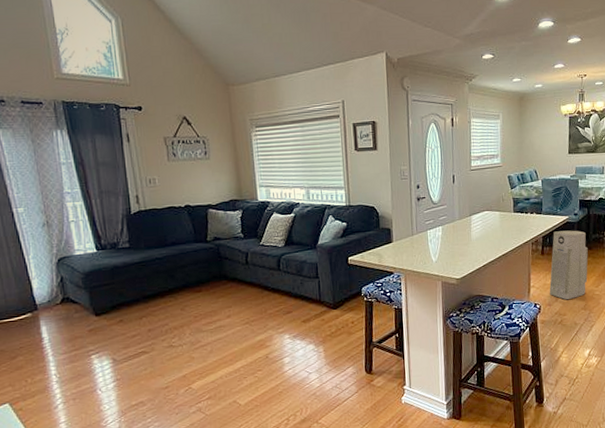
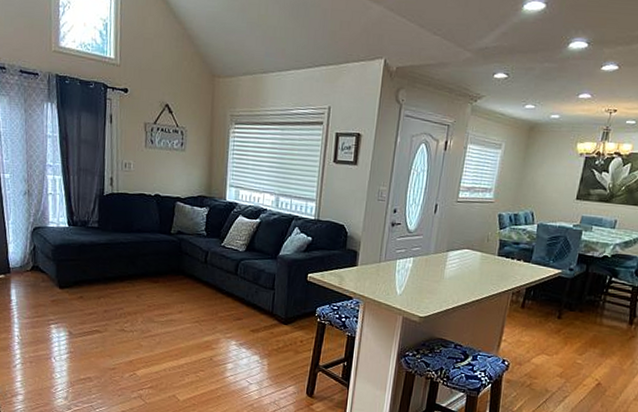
air purifier: present [549,230,588,300] -> none [522,284,579,363]

